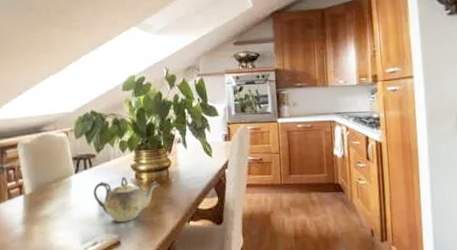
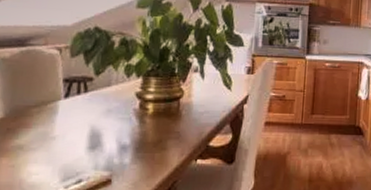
teapot: present [93,176,161,222] -> none [84,105,169,157]

